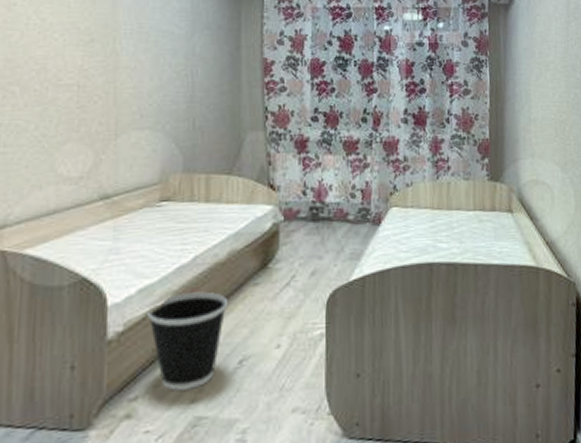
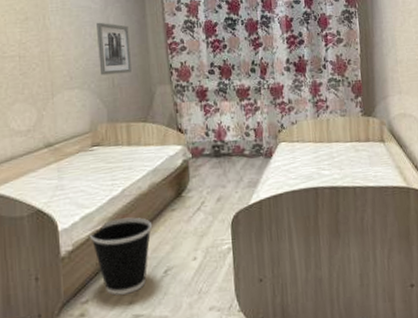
wall art: none [178,51,218,115] -> present [97,22,132,75]

